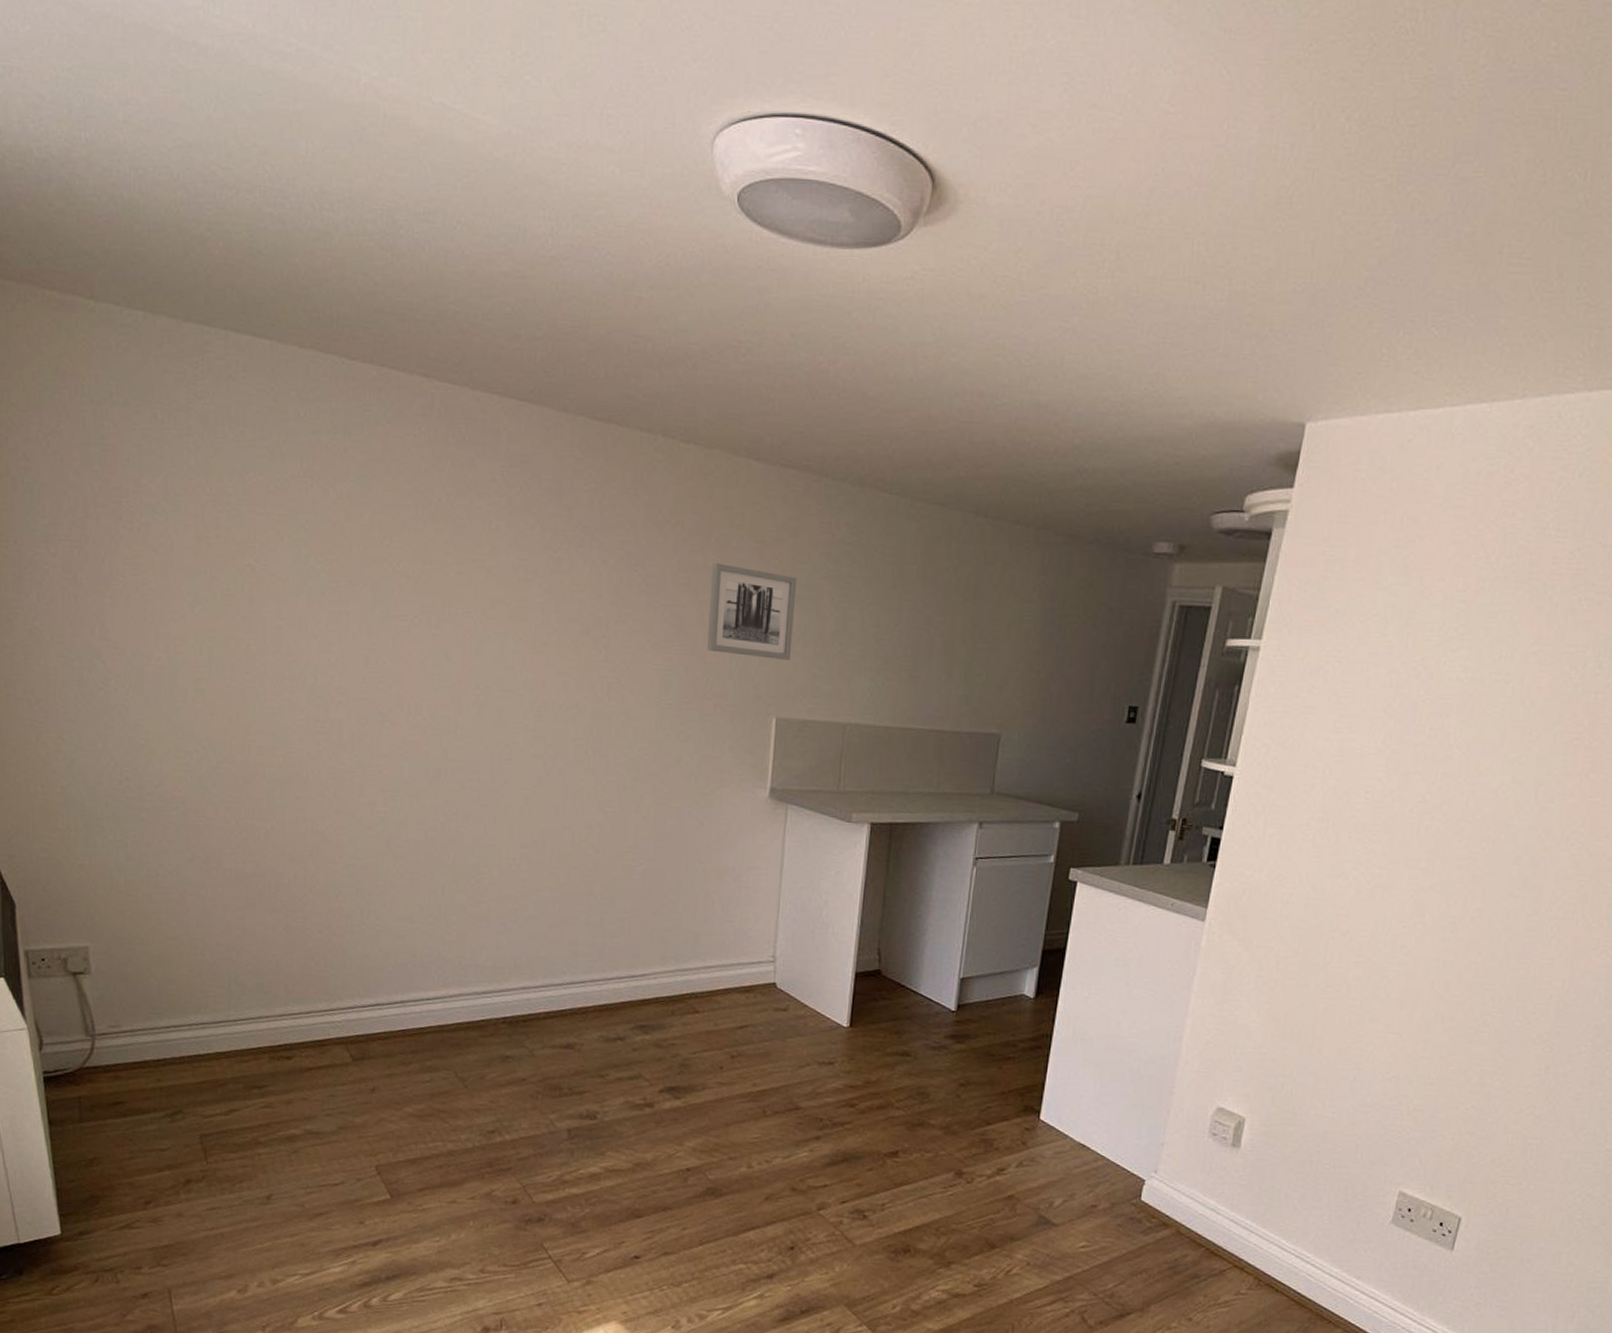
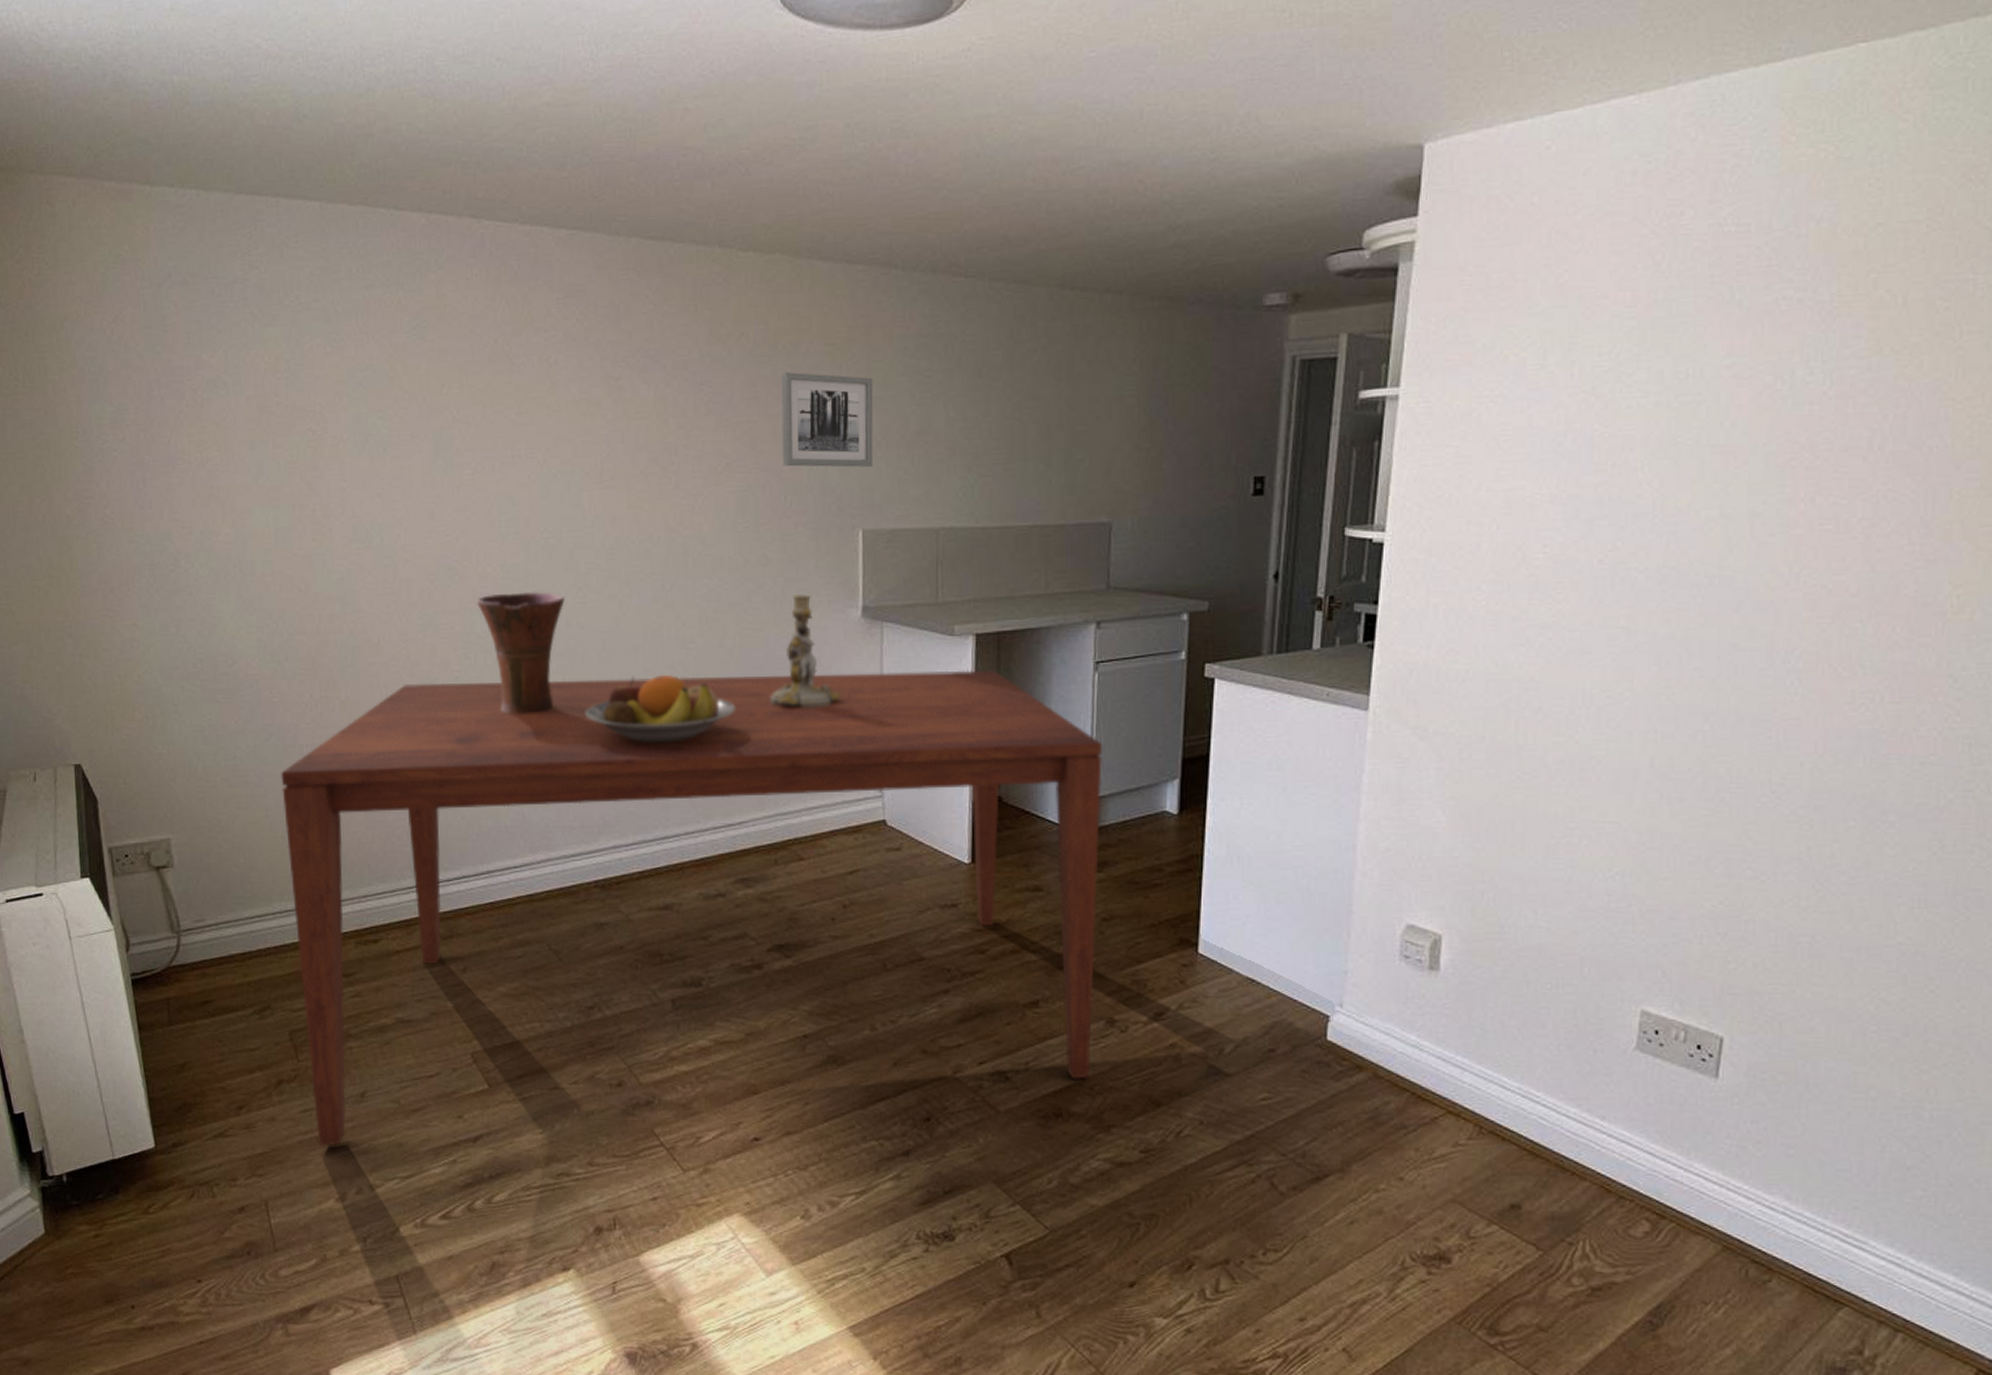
dining table: none [203,820,975,1243] -> present [281,669,1103,1147]
vase: none [406,742,491,859] -> present [477,590,565,715]
fruit bowl: none [504,832,646,896] -> present [585,674,735,742]
candlestick: none [678,770,745,877] -> present [770,593,842,708]

